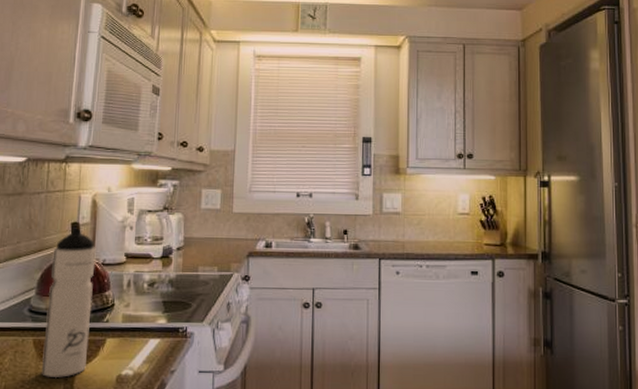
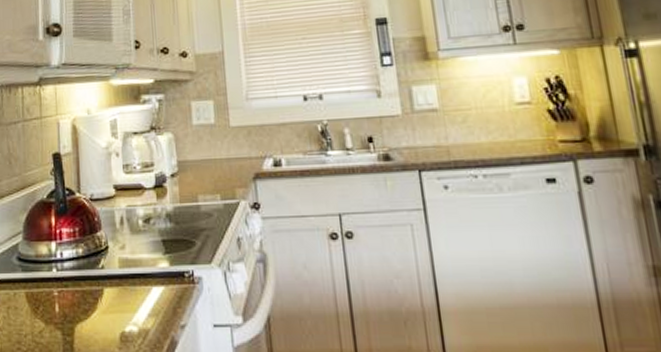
water bottle: present [40,228,96,379] -> none [36,159,85,338]

